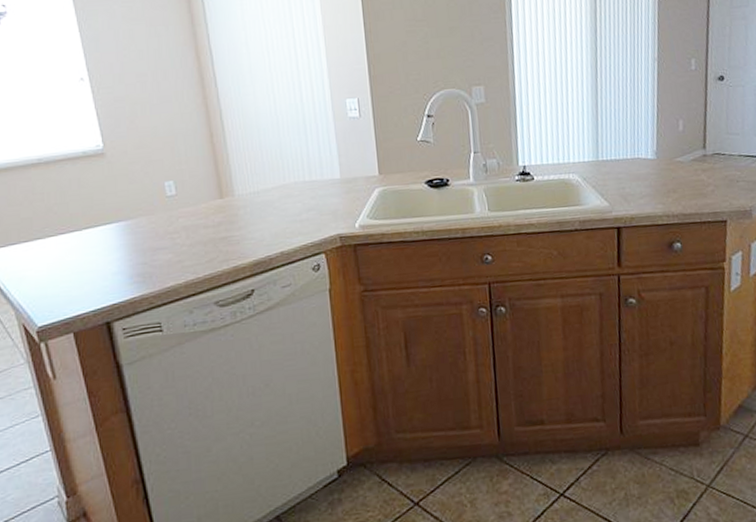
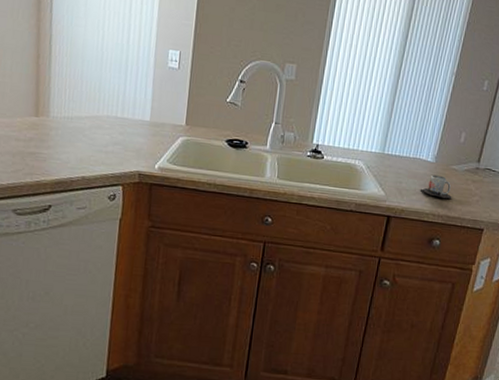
mug: none [647,171,684,196] -> present [421,174,452,199]

